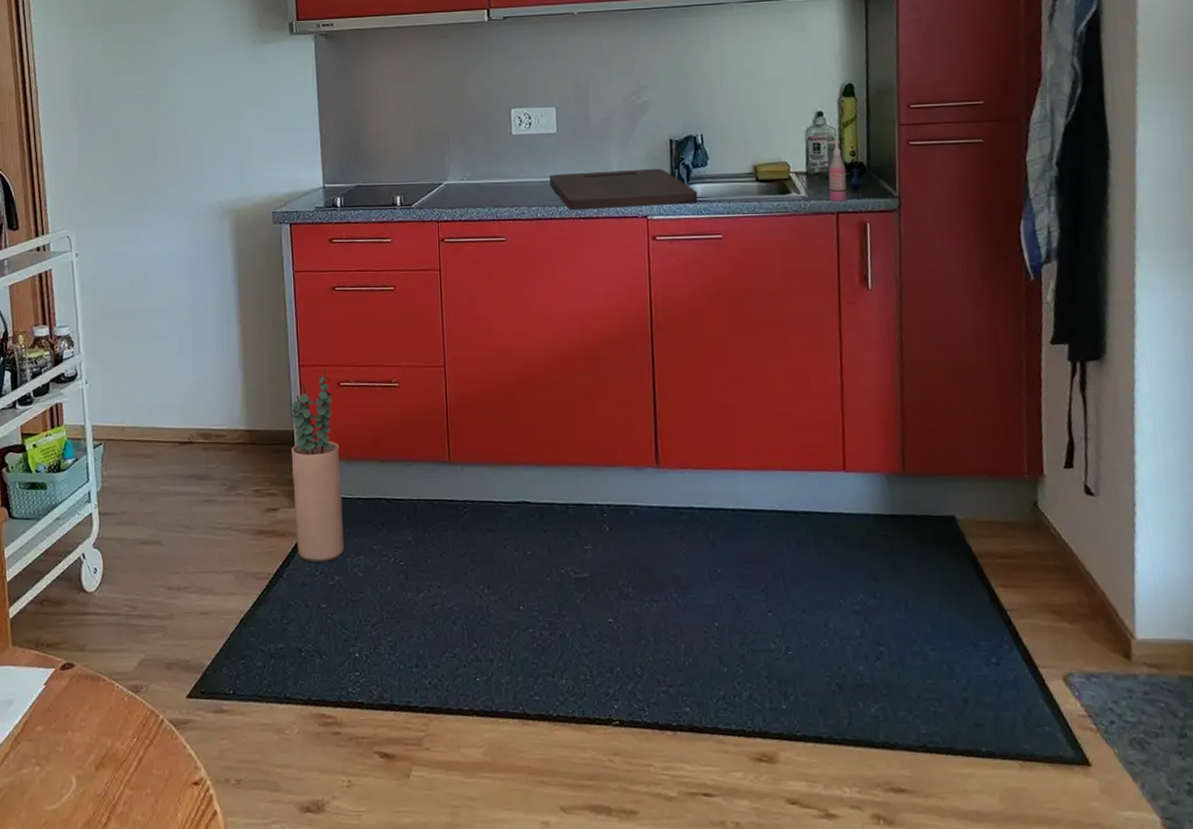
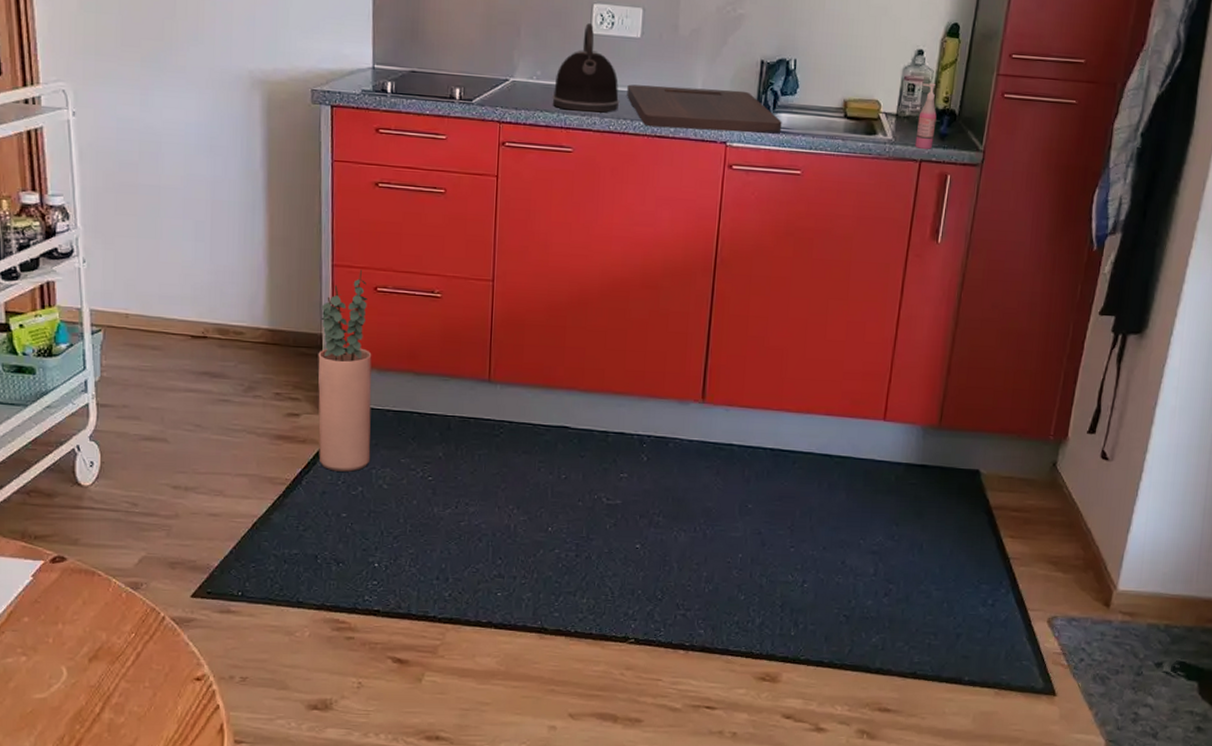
kettle: none [482,126,544,205] -> present [552,23,620,113]

